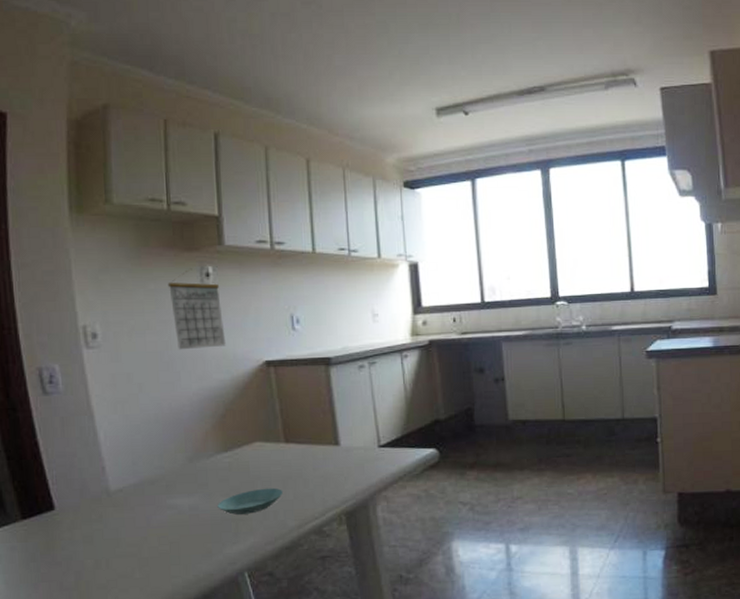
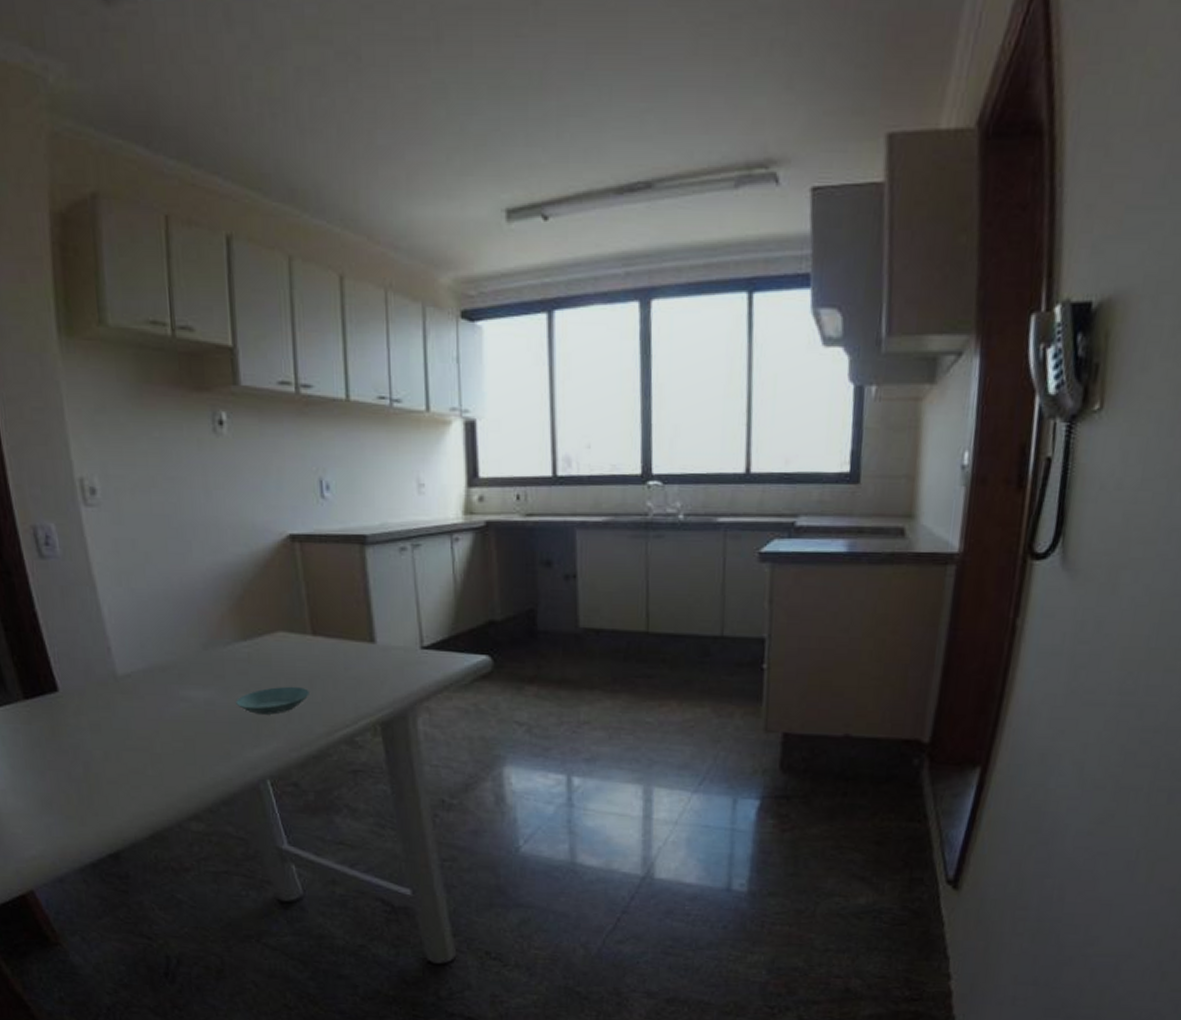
calendar: present [167,268,226,350] -> none [174,413,243,515]

